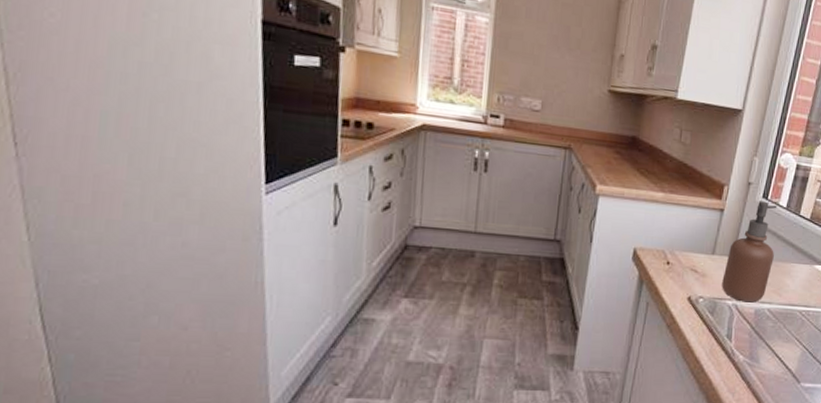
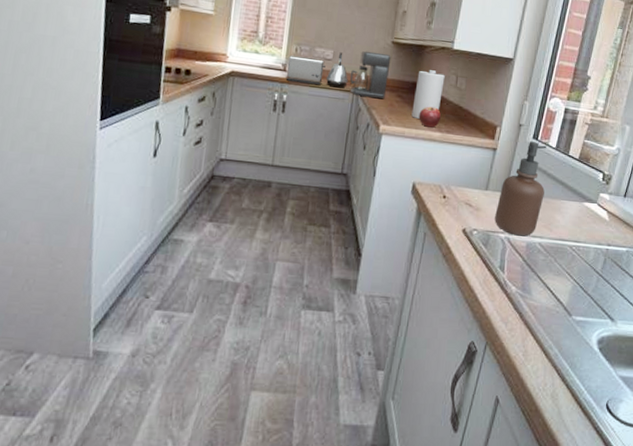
toaster: none [487,105,533,141] -> present [286,54,326,86]
kettle: none [533,102,559,144] -> present [325,52,348,88]
coffee maker: none [561,100,608,156] -> present [350,51,391,100]
paper towel holder: none [631,122,668,179] -> present [411,70,445,120]
fruit: none [639,163,664,188] -> present [418,106,441,128]

